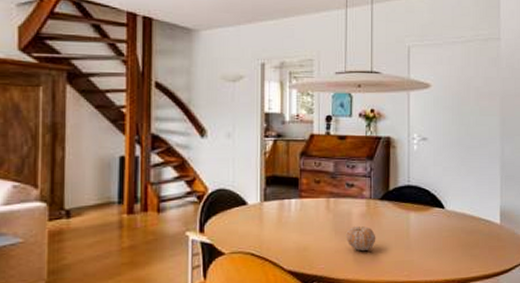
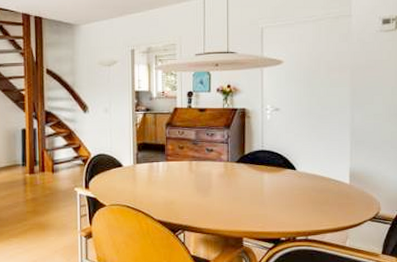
fruit: present [346,226,376,252] -> none [207,185,233,206]

